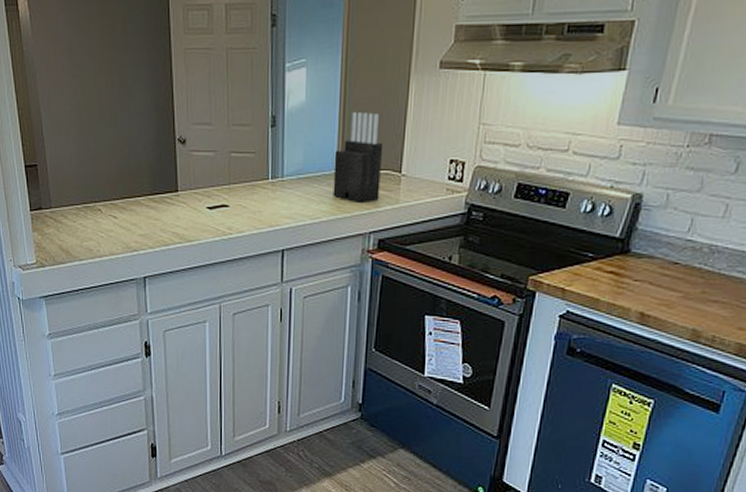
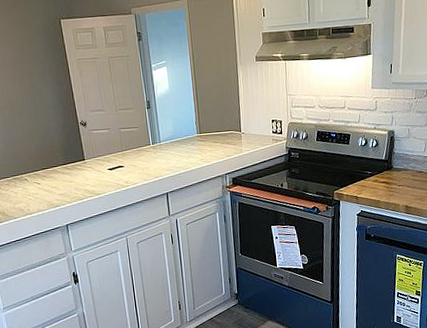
knife block: present [333,112,384,202] -> none [194,93,229,155]

